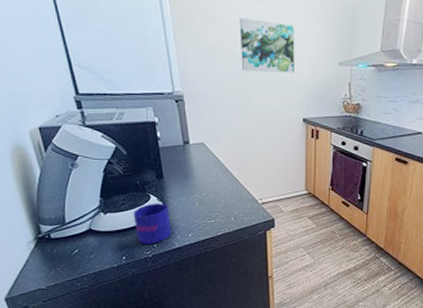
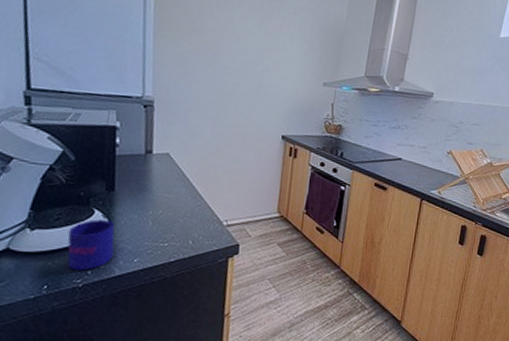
wall art: present [239,18,295,73] -> none [222,30,282,89]

